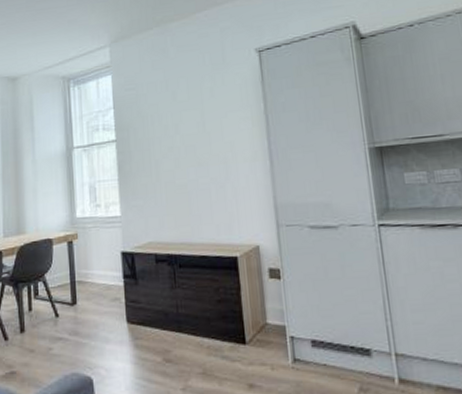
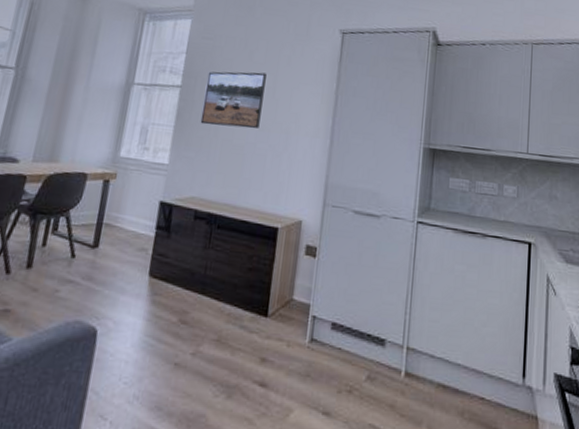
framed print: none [138,109,197,172] -> present [200,71,267,129]

